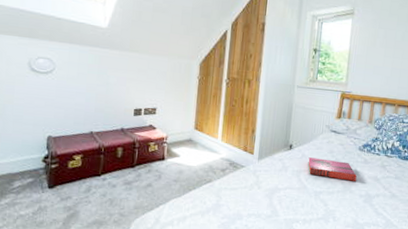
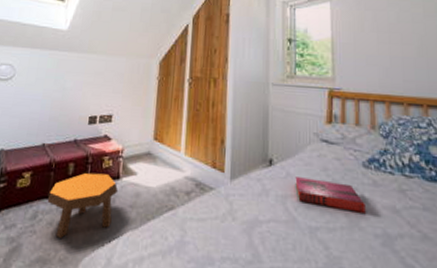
footstool: none [99,155,164,206] -> present [47,172,119,238]

